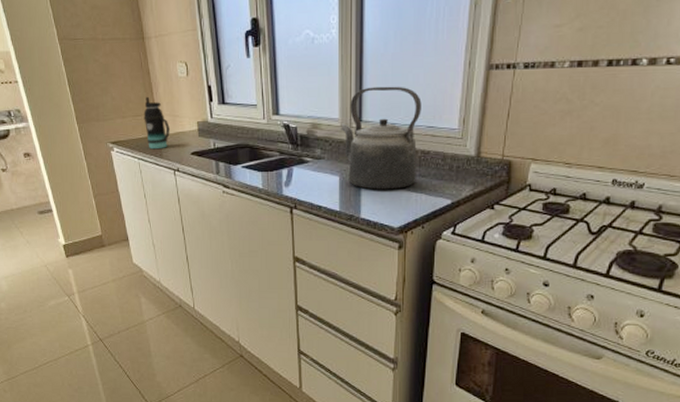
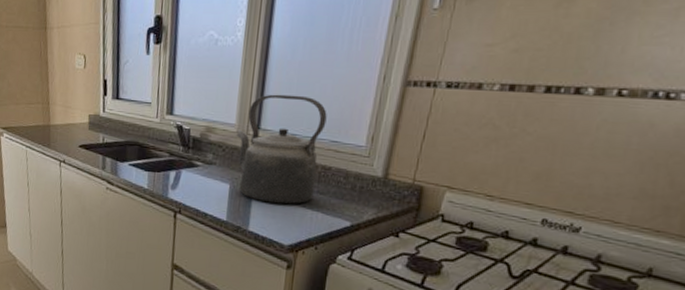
bottle: present [143,96,170,150] -> none [36,85,61,139]

